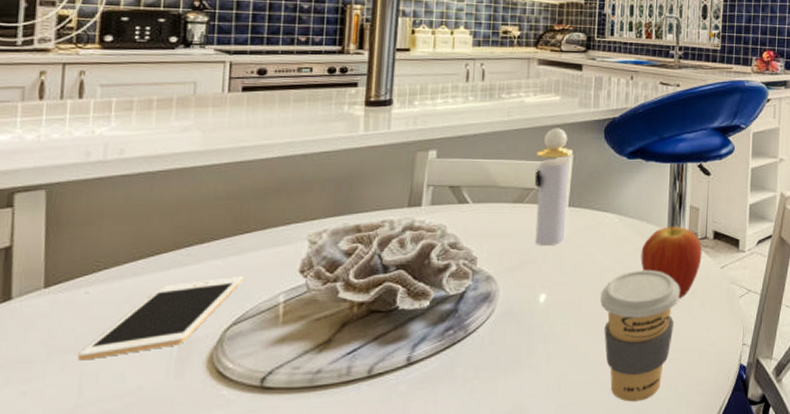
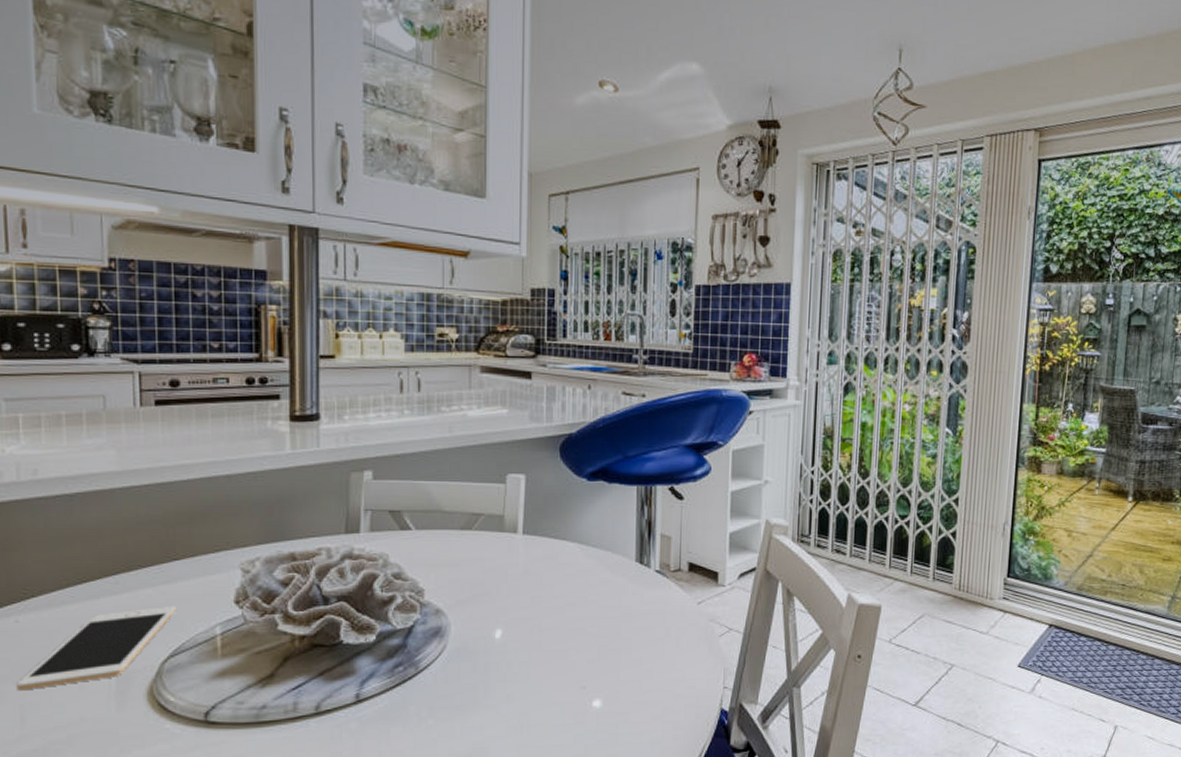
perfume bottle: present [534,128,574,247] -> none [483,445,526,578]
coffee cup: present [600,270,680,402] -> none [563,605,651,746]
fruit: present [640,224,702,298] -> none [606,555,676,636]

